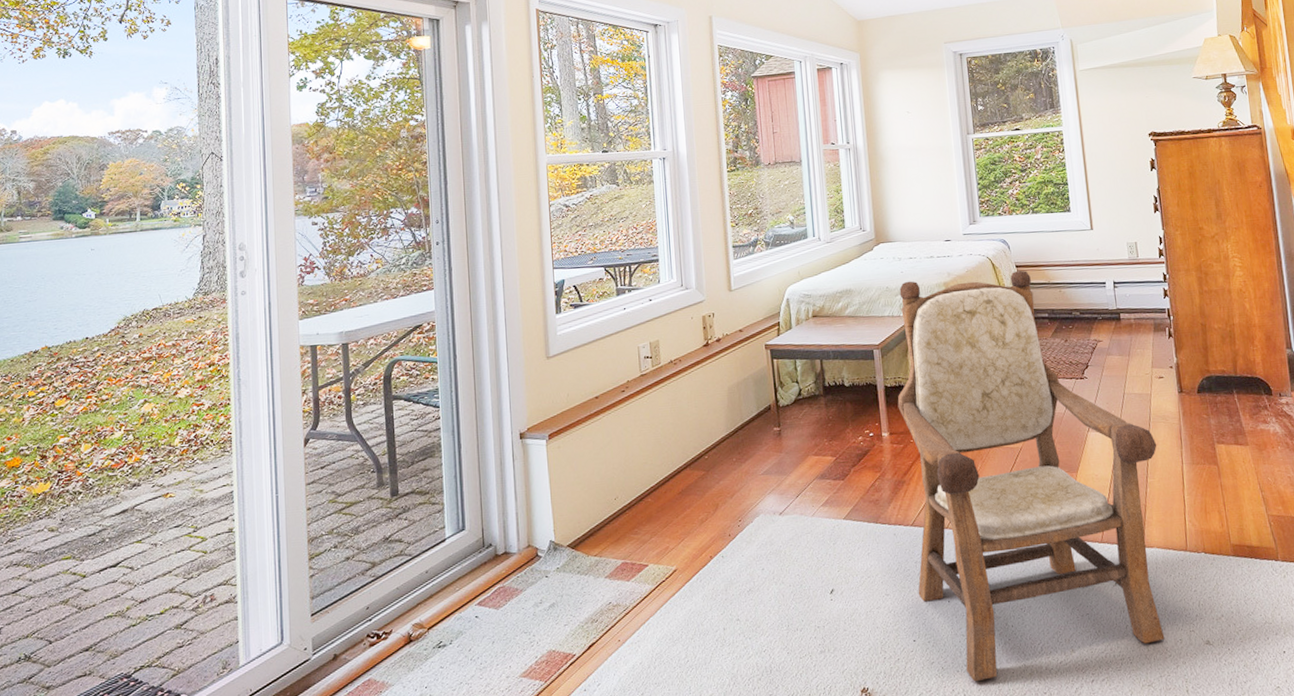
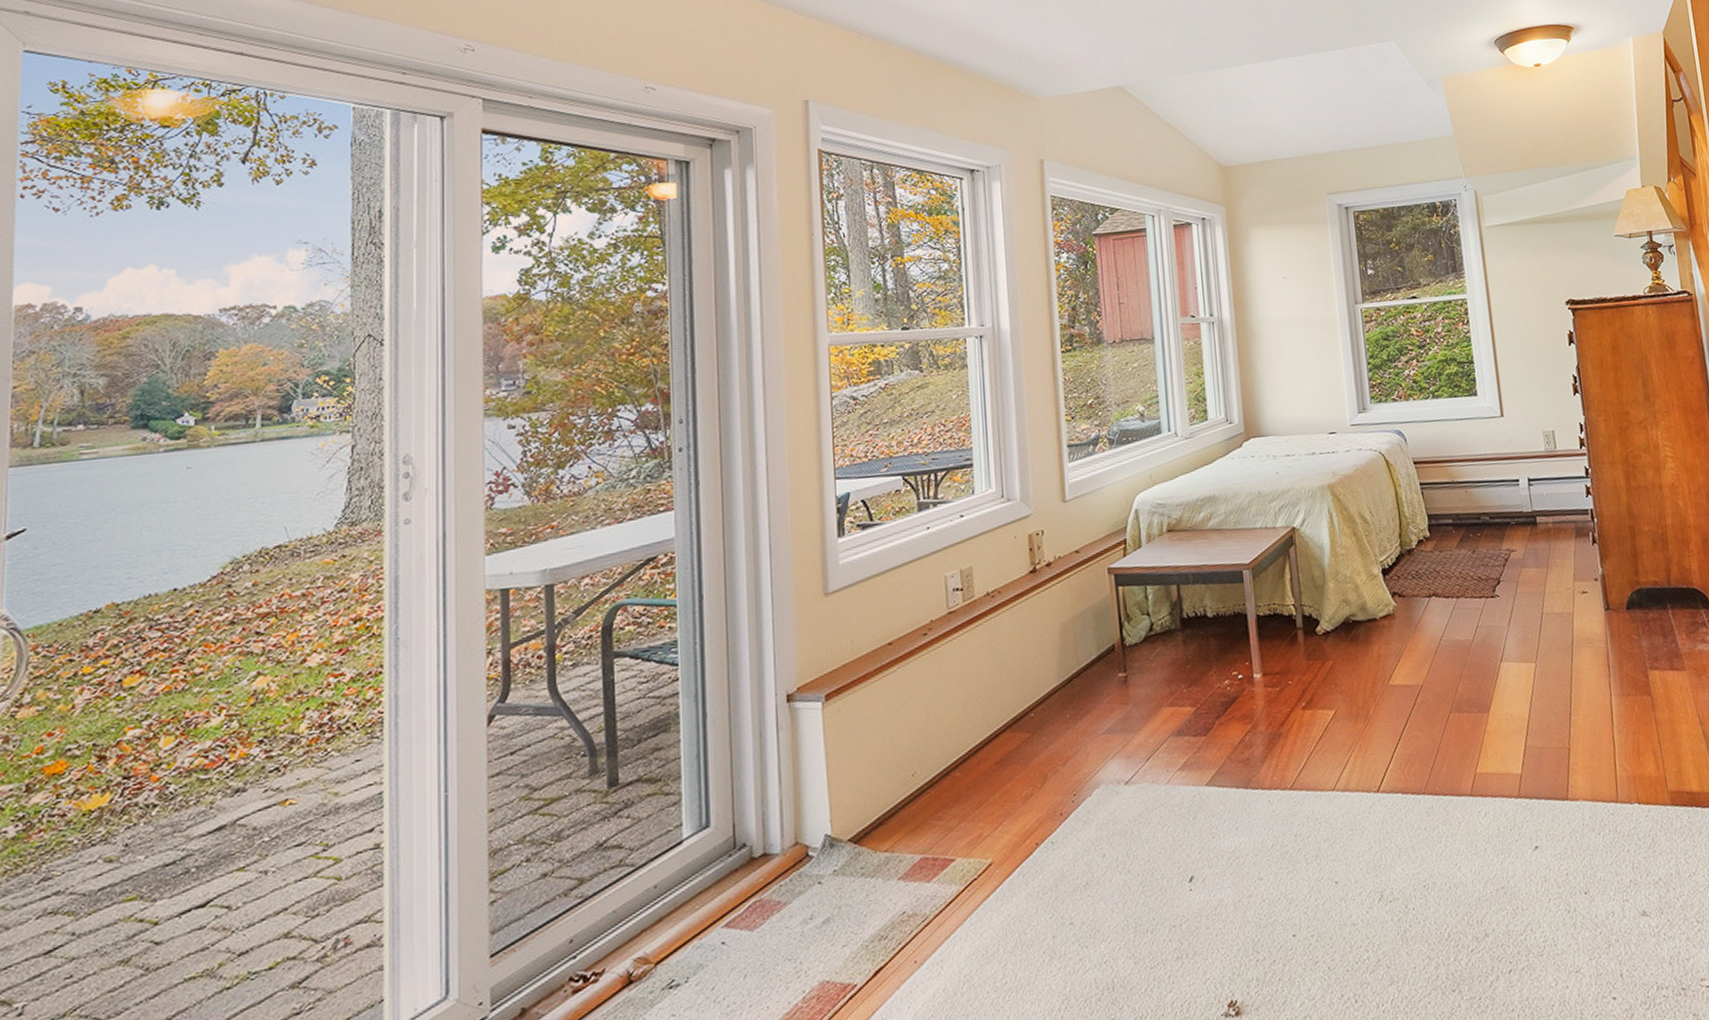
armchair: present [897,270,1165,682] -> none [1272,467,1594,983]

